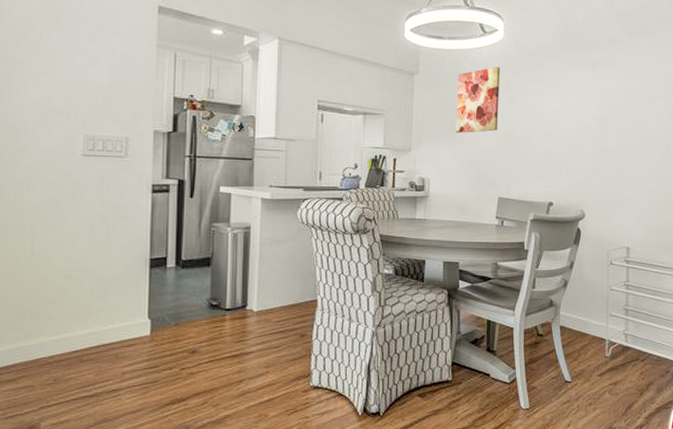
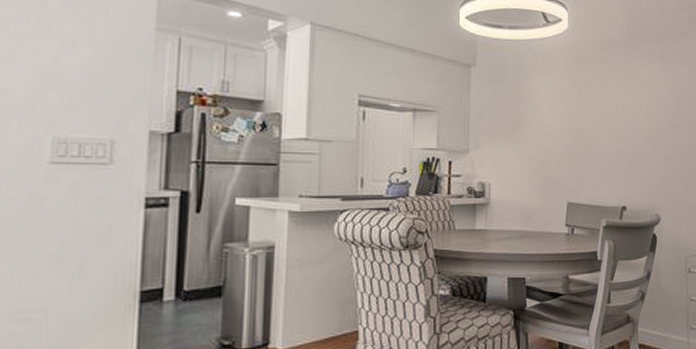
wall art: present [455,67,501,133] -> none [518,59,566,132]

